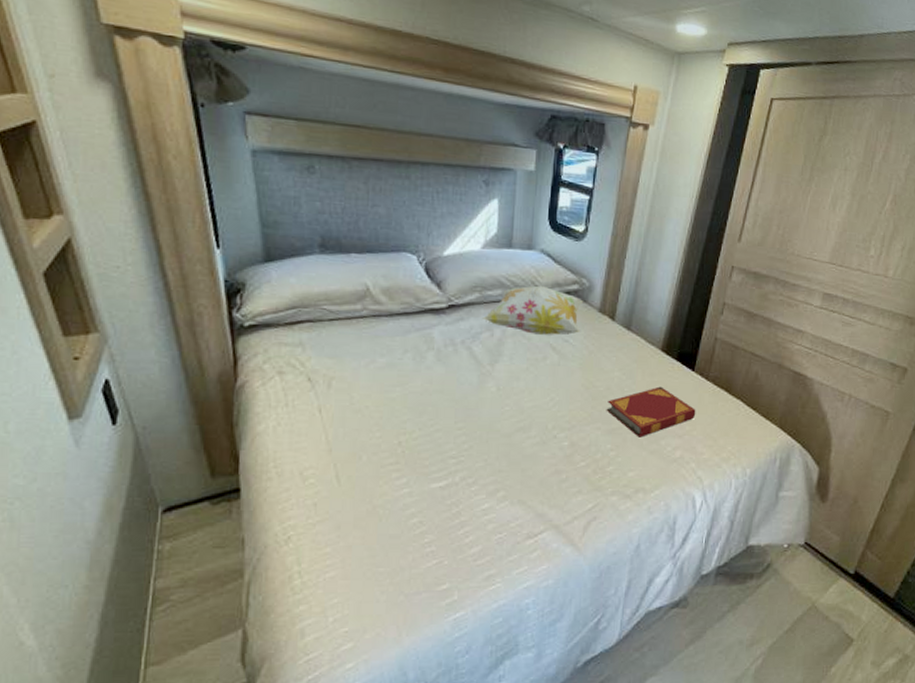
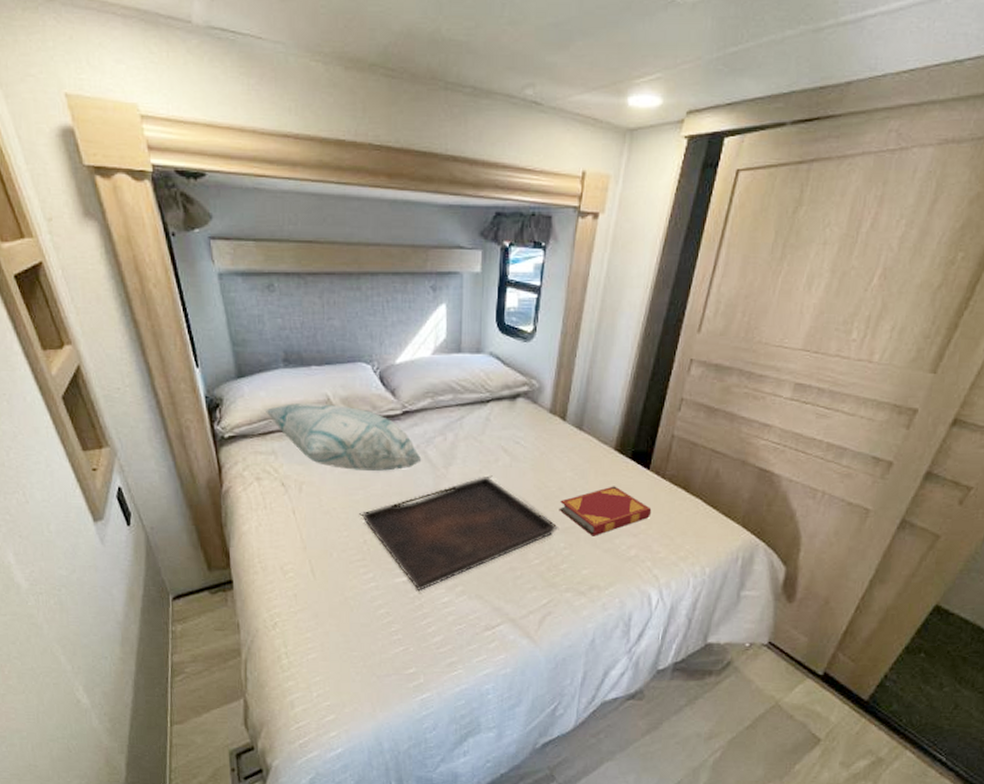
decorative pillow: none [294,292,466,367] -> present [264,403,422,471]
serving tray: none [398,375,605,496] -> present [362,477,558,590]
decorative pillow: present [481,285,583,335] -> none [434,388,533,437]

